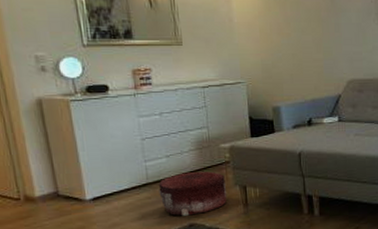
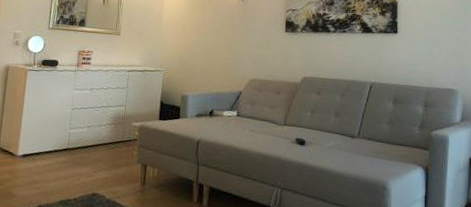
pouf: present [158,171,227,216] -> none [74,144,131,185]

